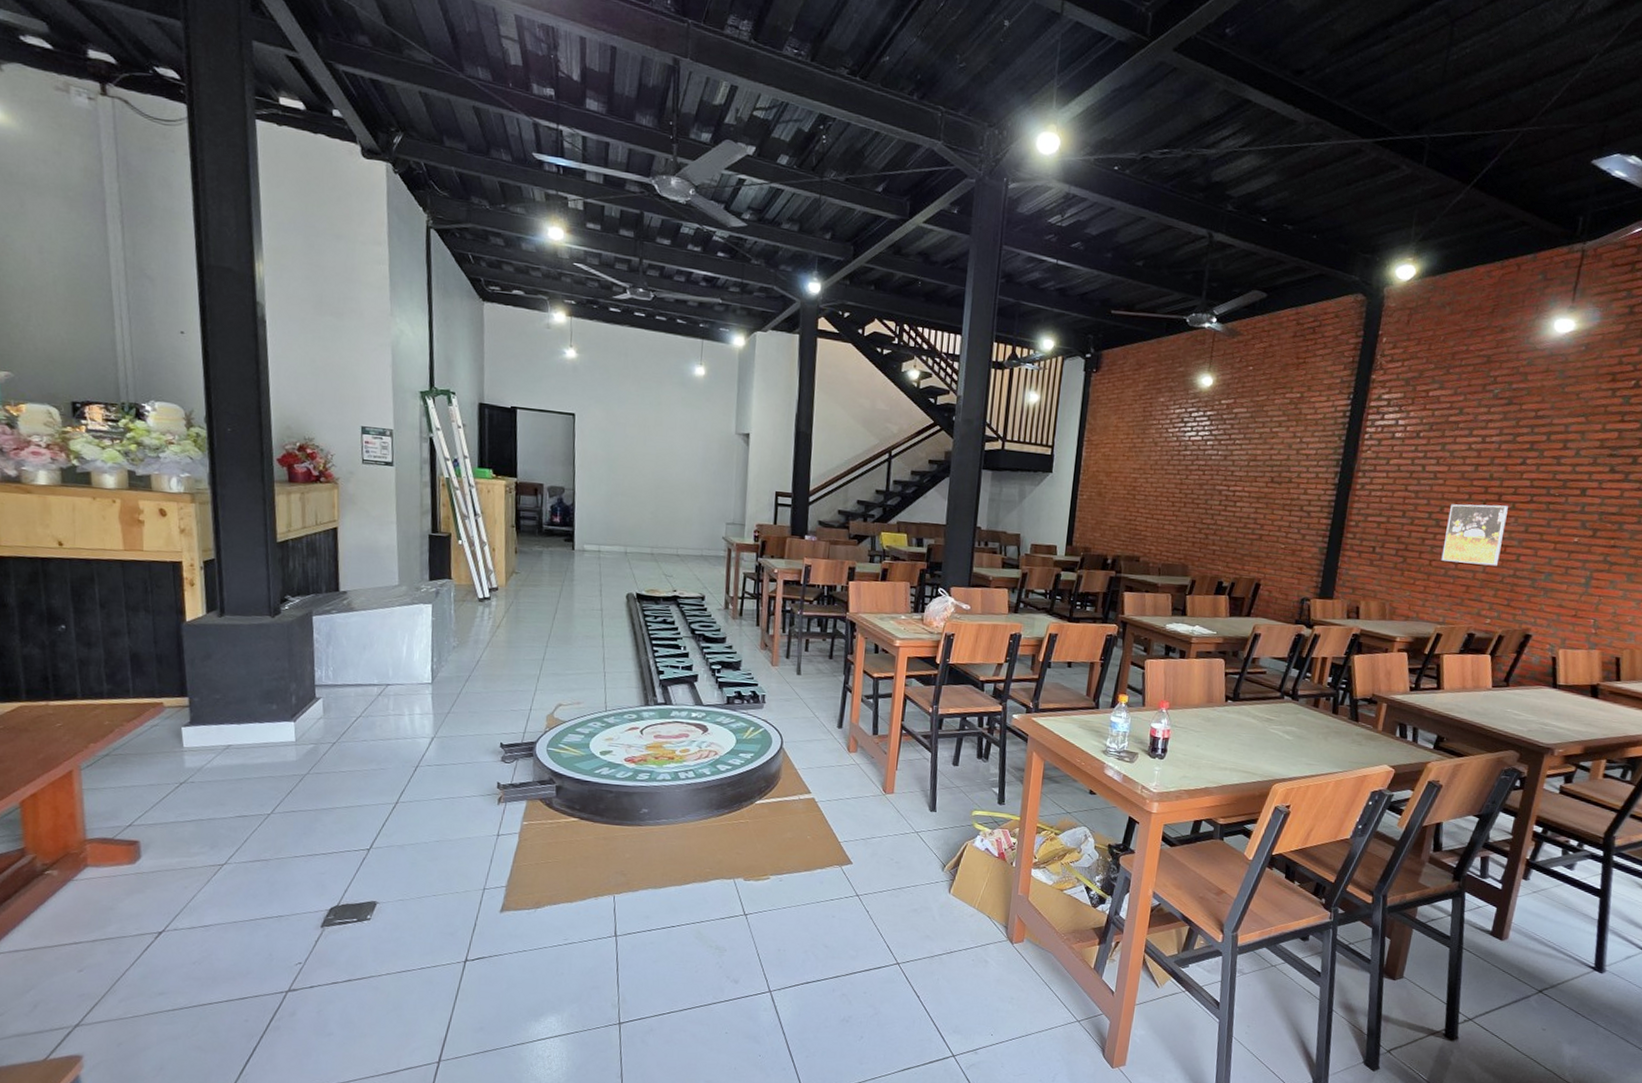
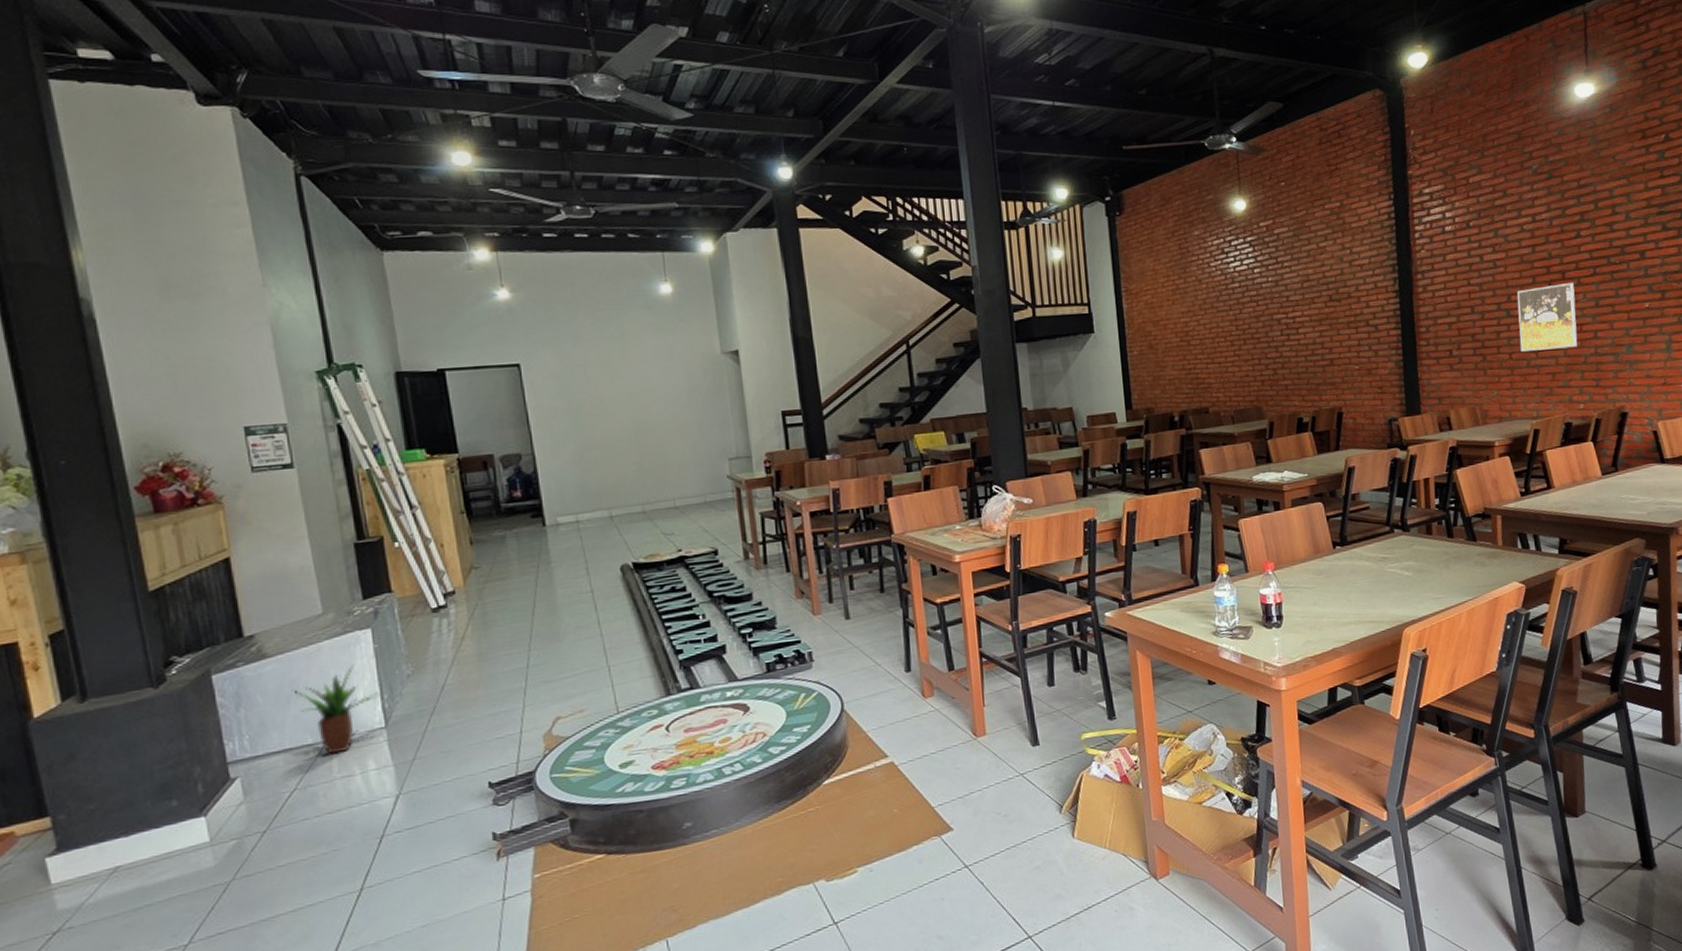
potted plant: none [368,630,431,696] -> present [291,665,381,755]

